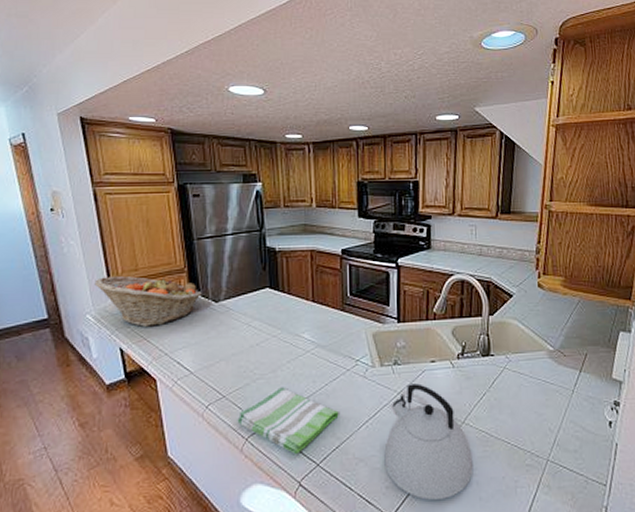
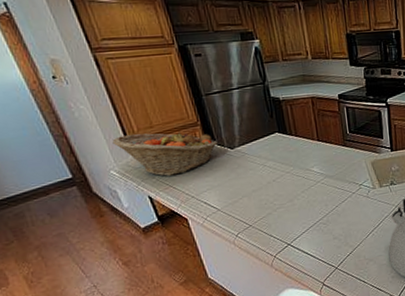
dish towel: present [237,387,339,454] -> none [264,212,350,263]

